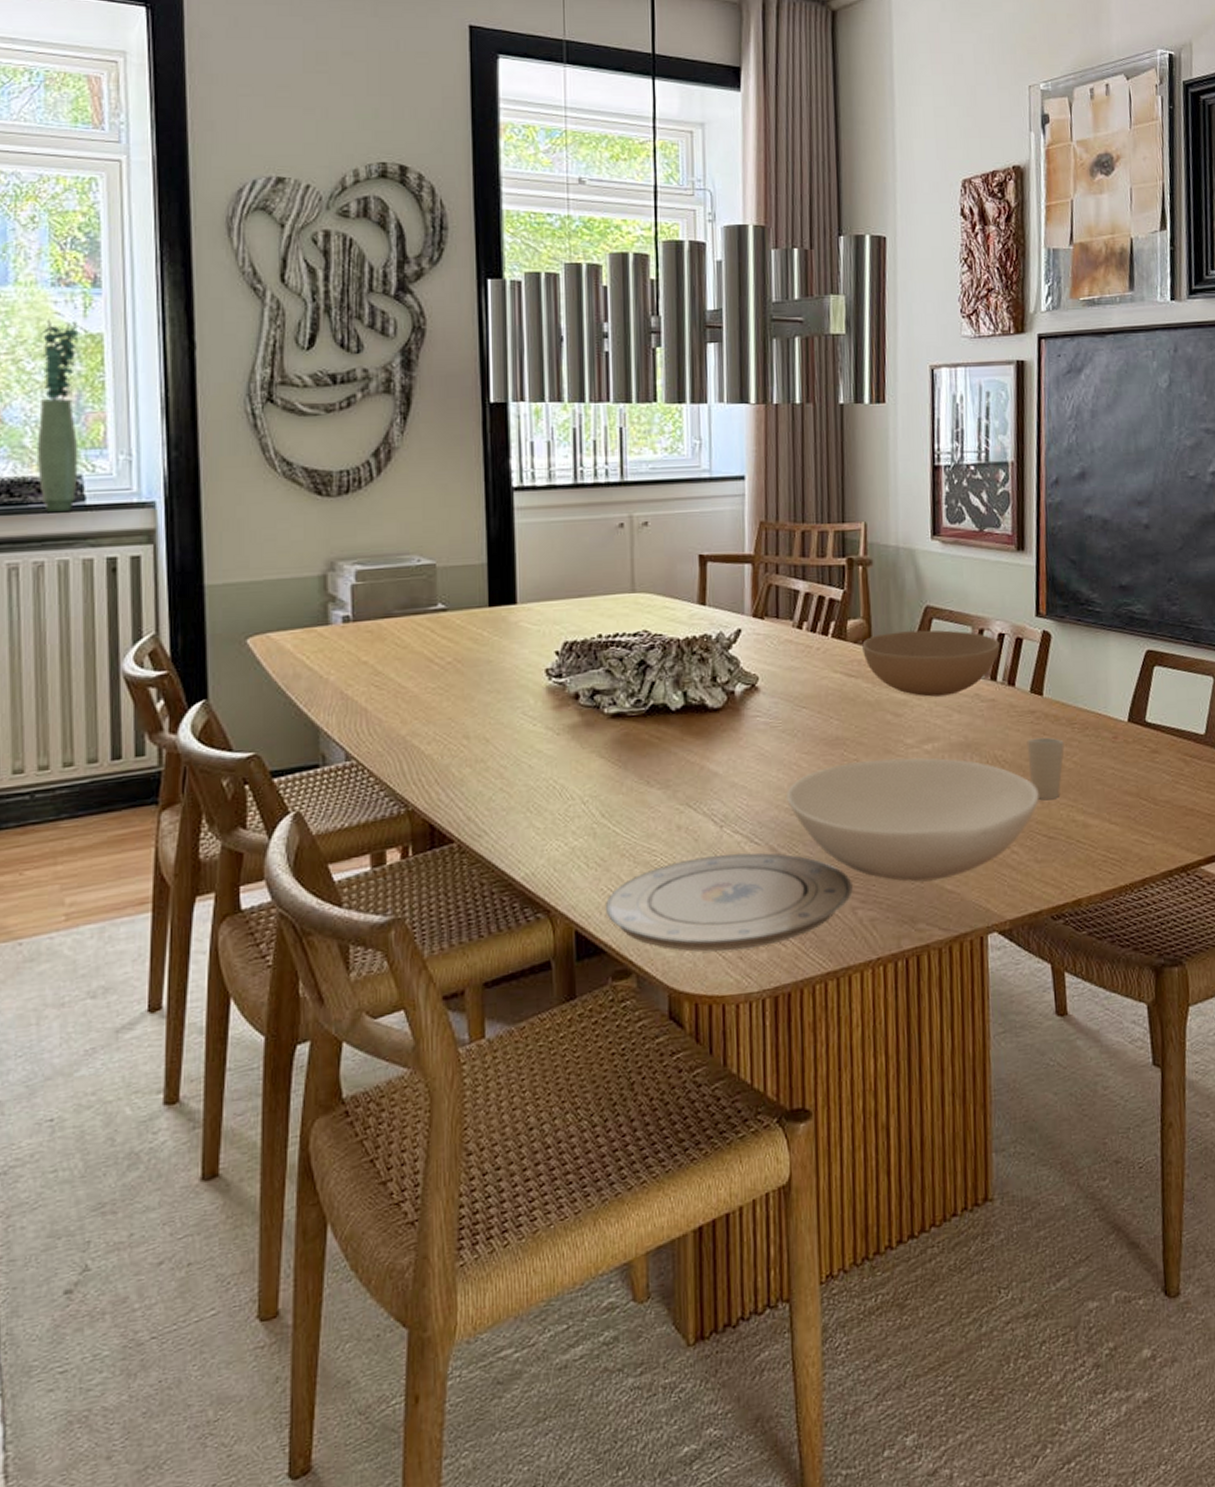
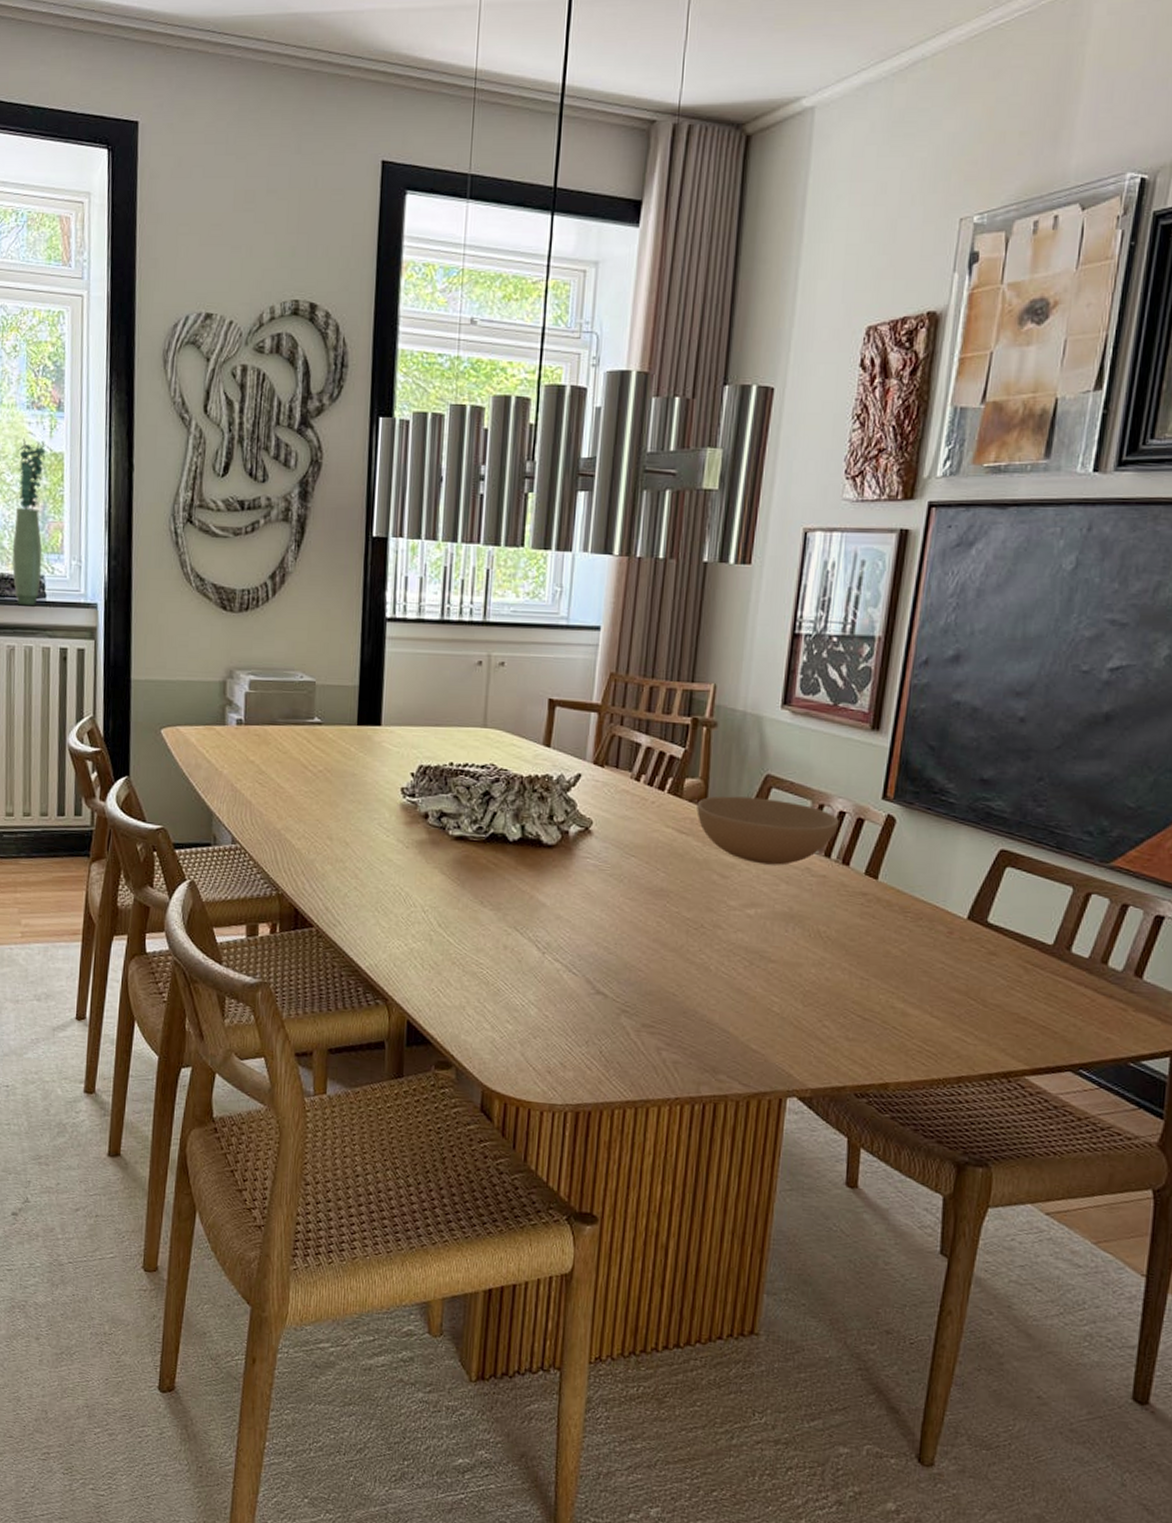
plate: present [606,852,853,952] -> none [435,977,660,1066]
bowl: present [786,758,1039,882] -> none [607,914,859,1039]
cup: present [1026,737,1064,801] -> none [852,920,894,983]

